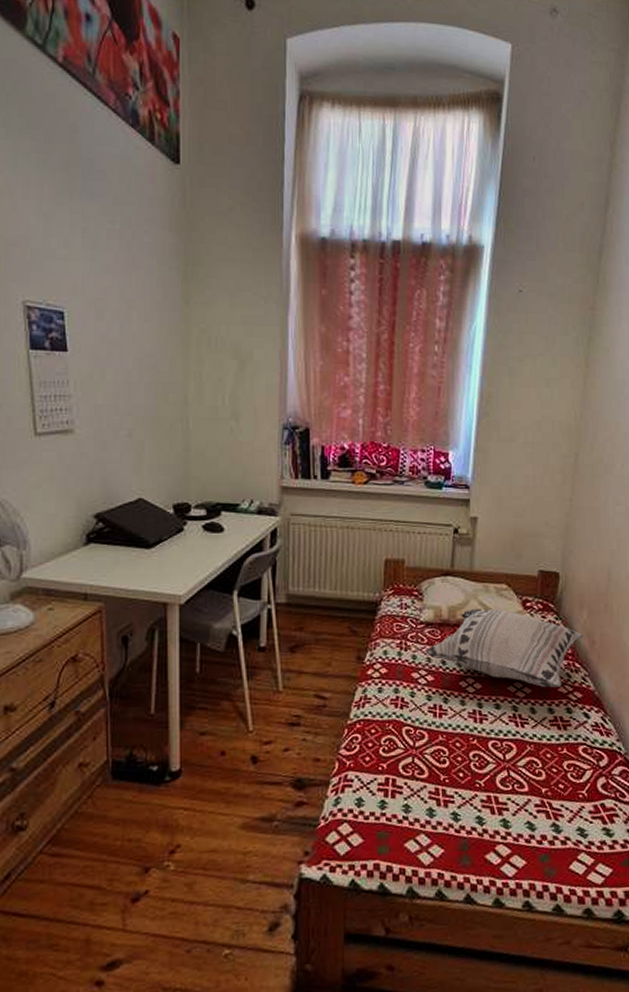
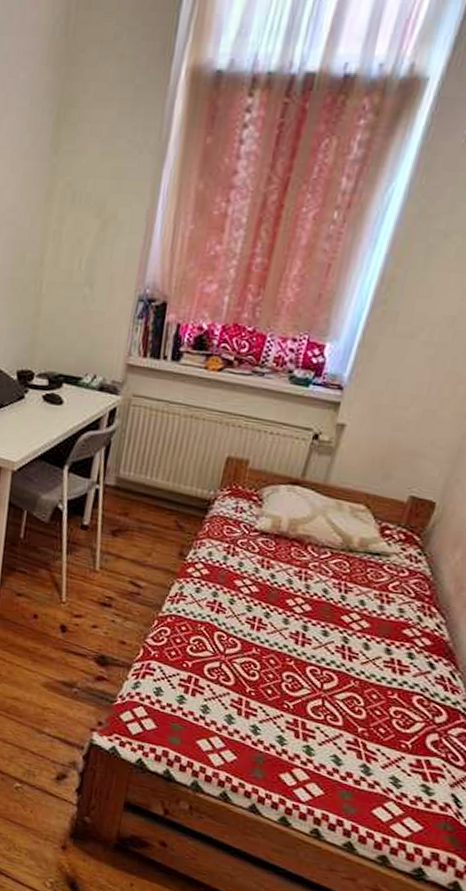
decorative pillow: present [424,608,583,688] -> none [253,525,450,629]

